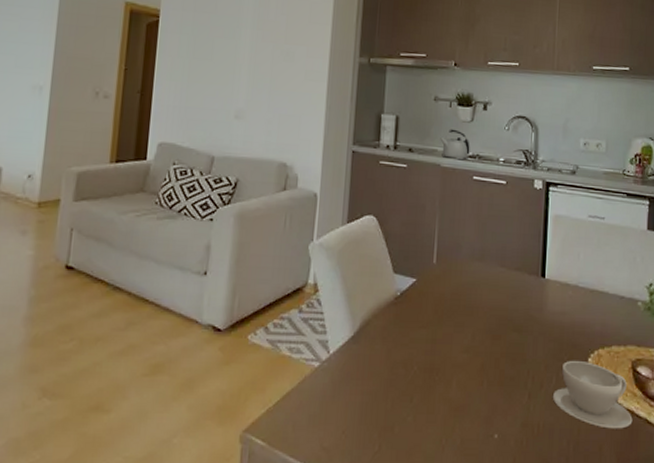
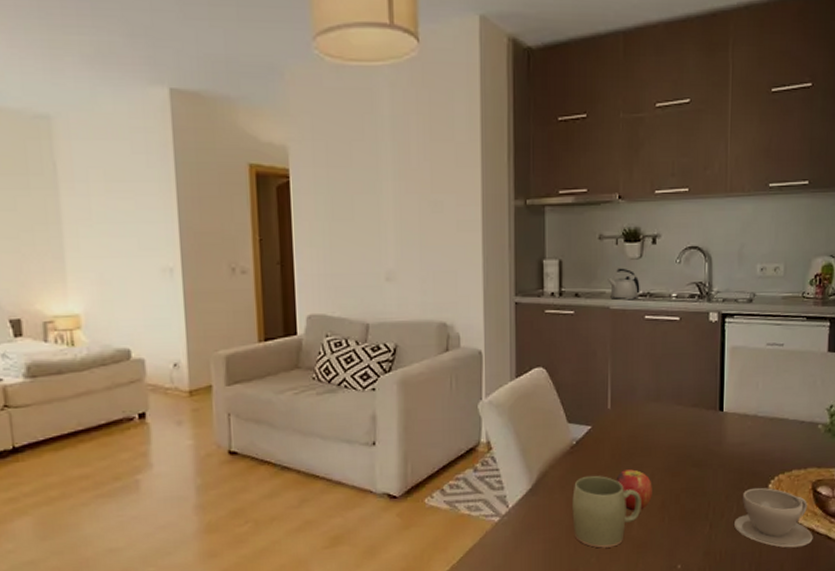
mug: none [391,329,461,407] -> present [572,475,641,548]
fruit: none [437,327,473,371] -> present [616,469,652,511]

